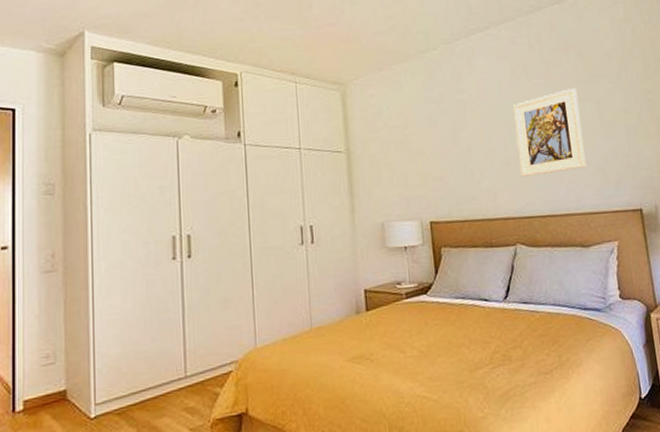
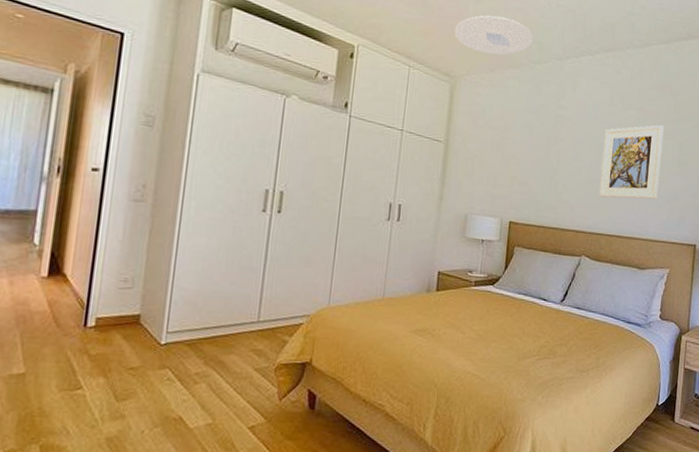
ceiling light: none [335,13,417,53] -> present [455,15,533,55]

